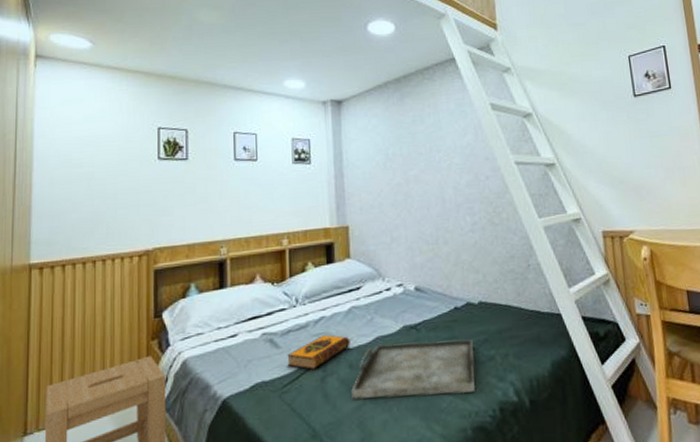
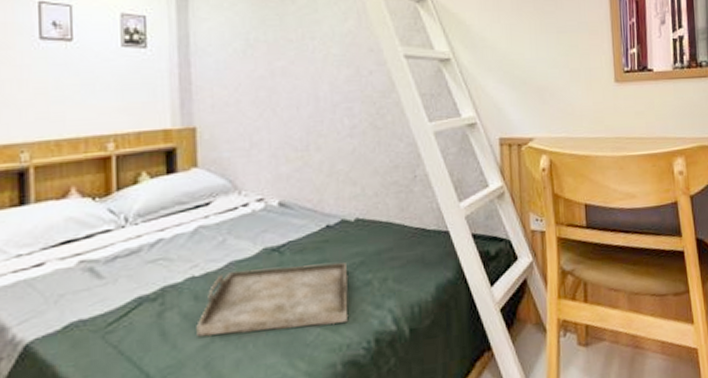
hardback book: present [287,334,350,370] -> none [113,260,196,304]

